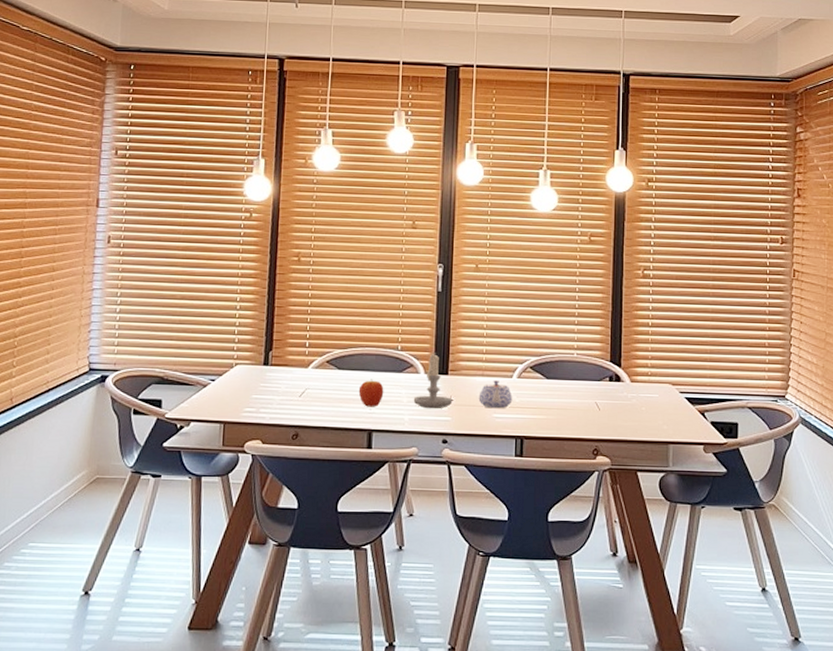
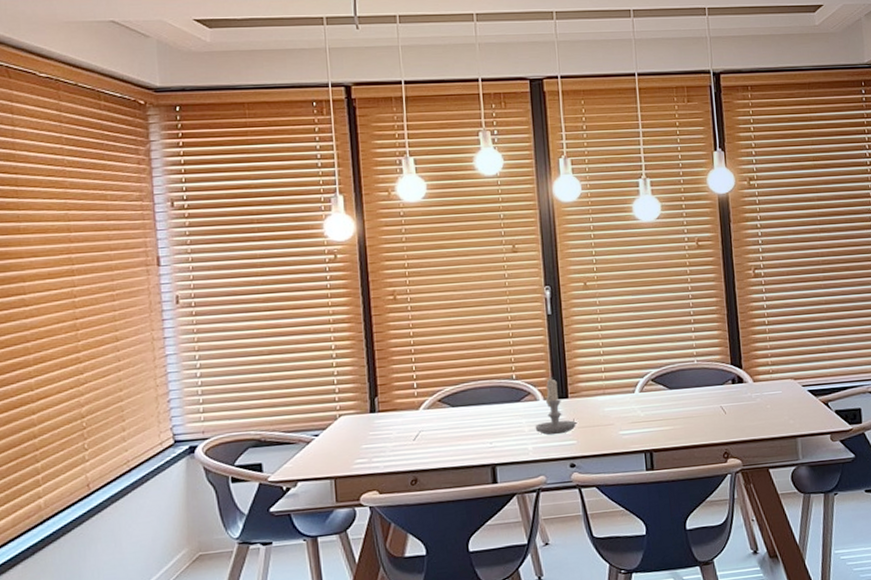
fruit: present [358,379,384,407] -> none [476,412,504,442]
teapot: present [478,380,513,409] -> none [602,397,638,426]

